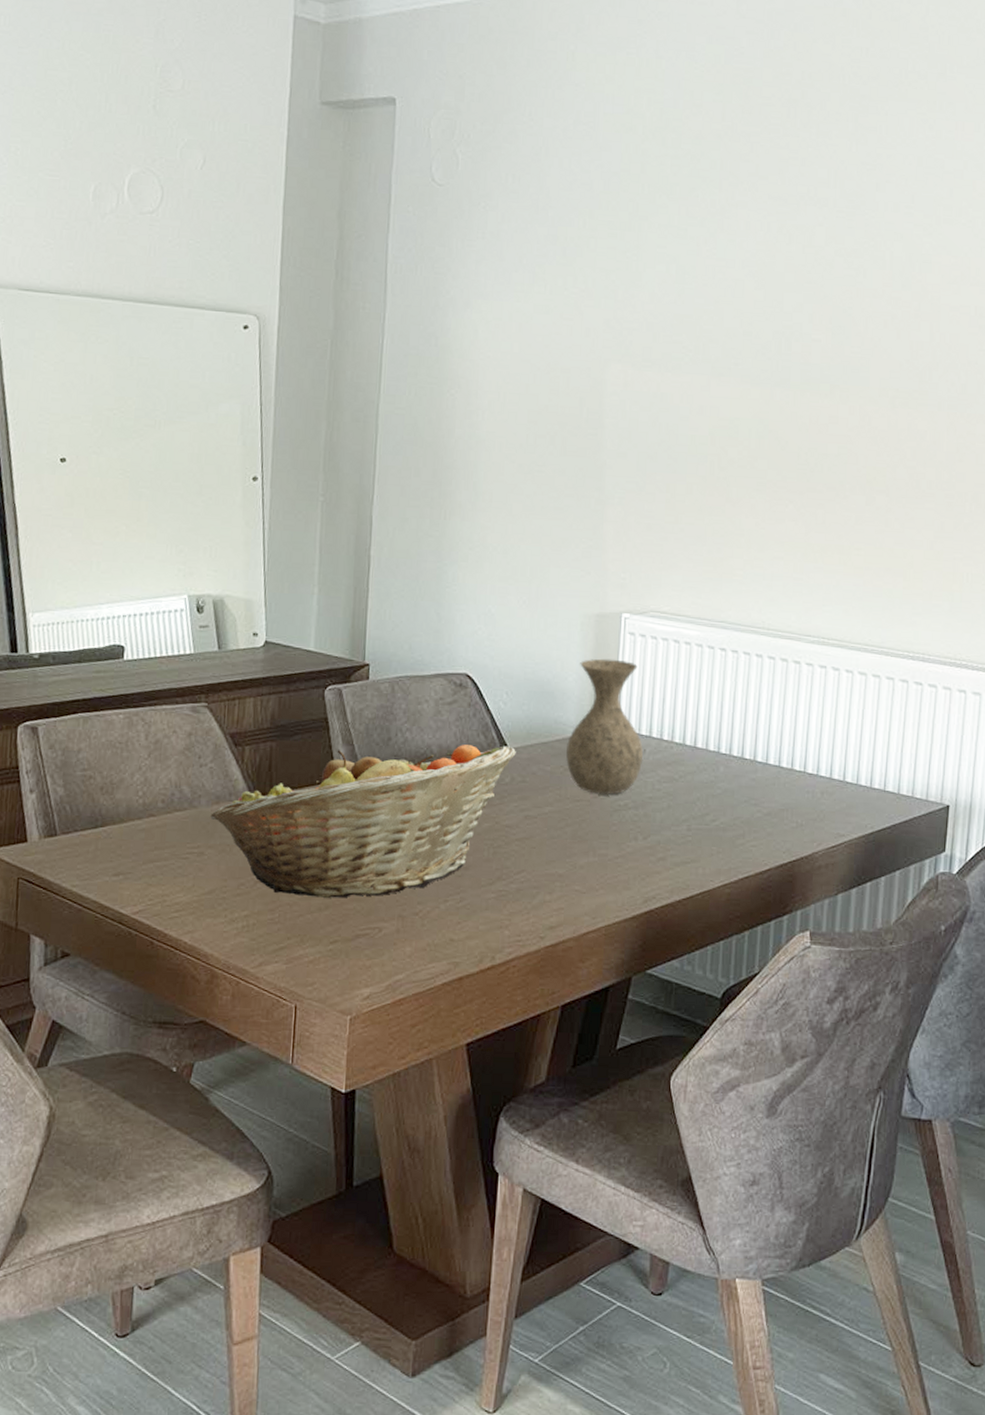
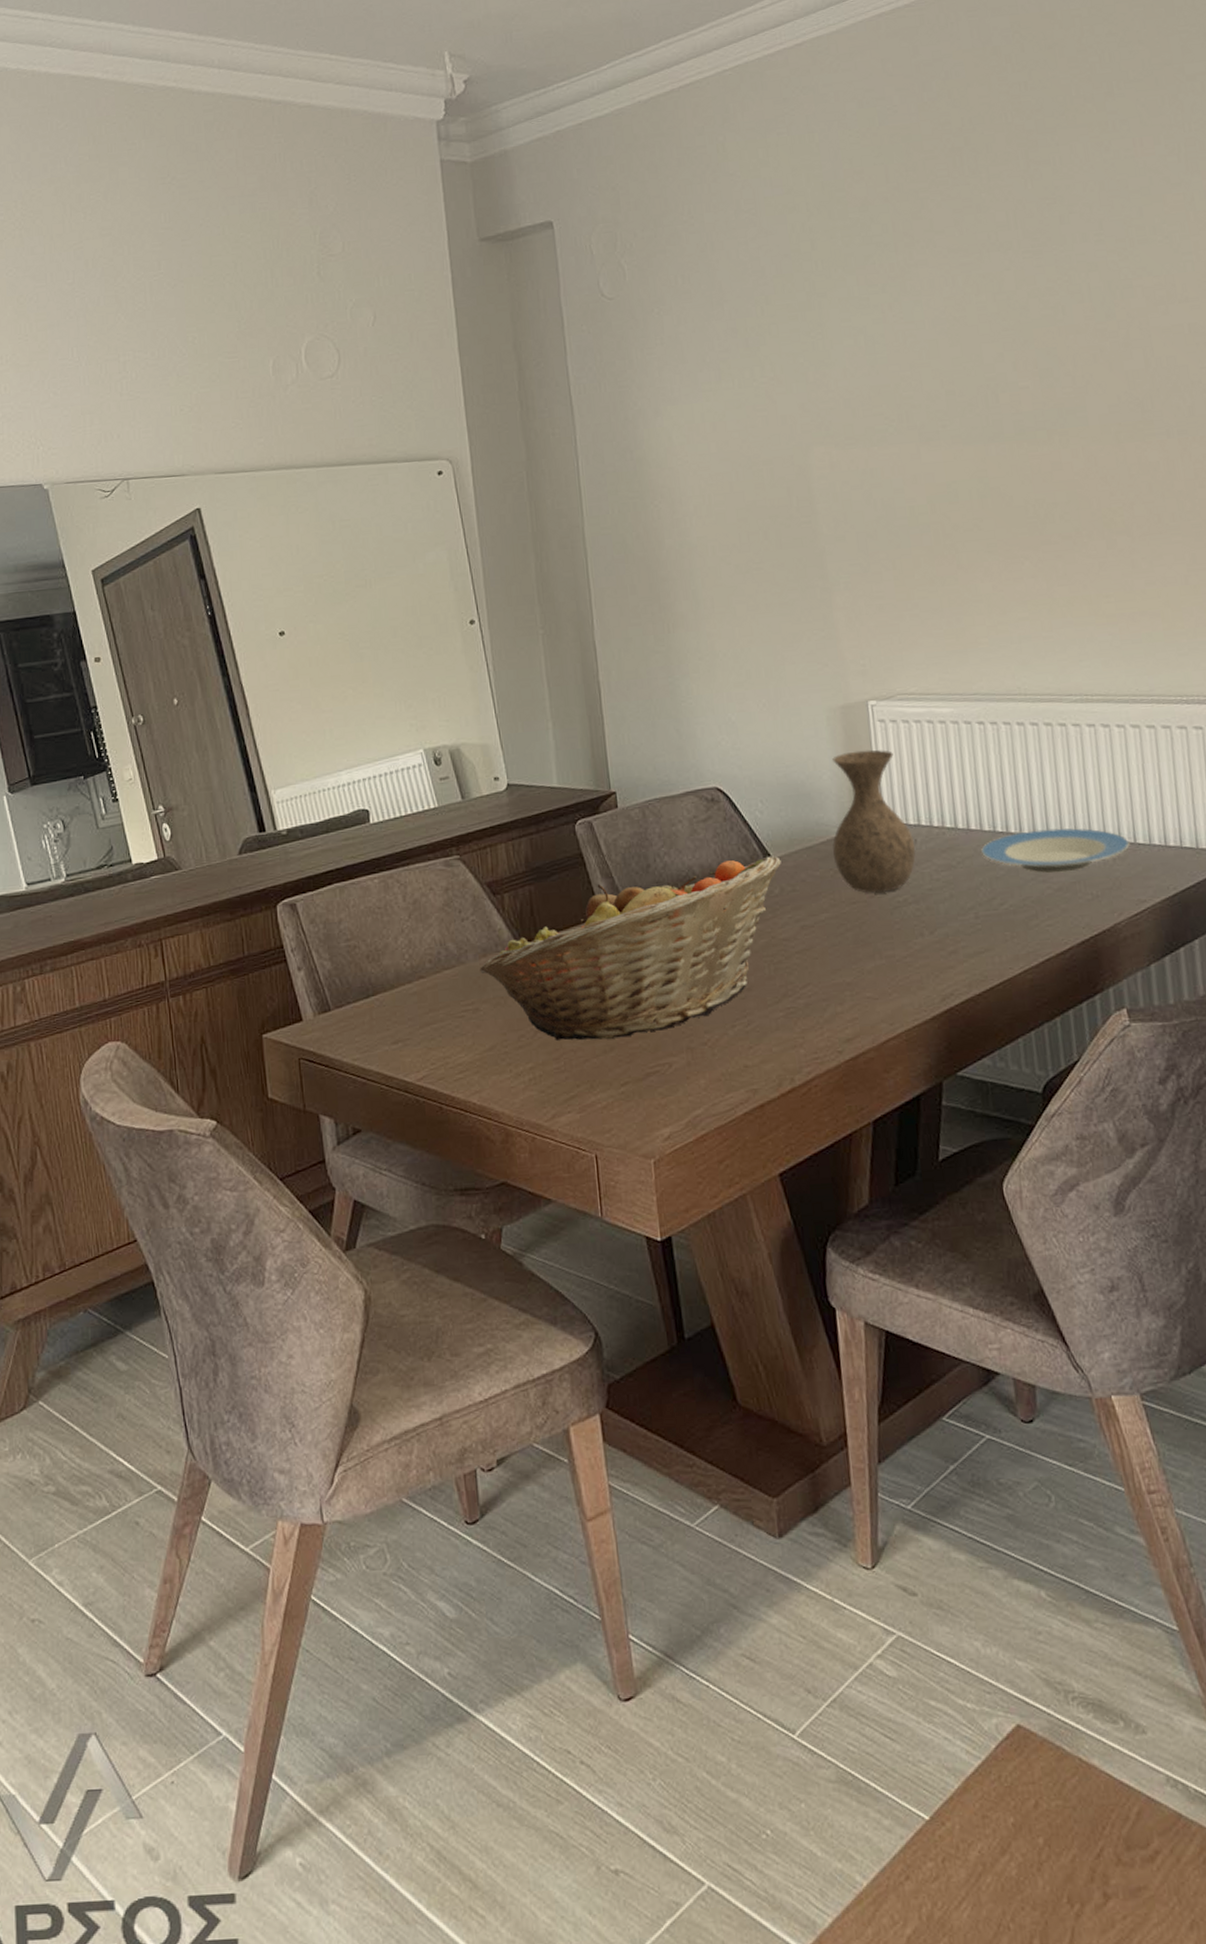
plate: none [703,756,839,799] -> present [981,827,1130,874]

